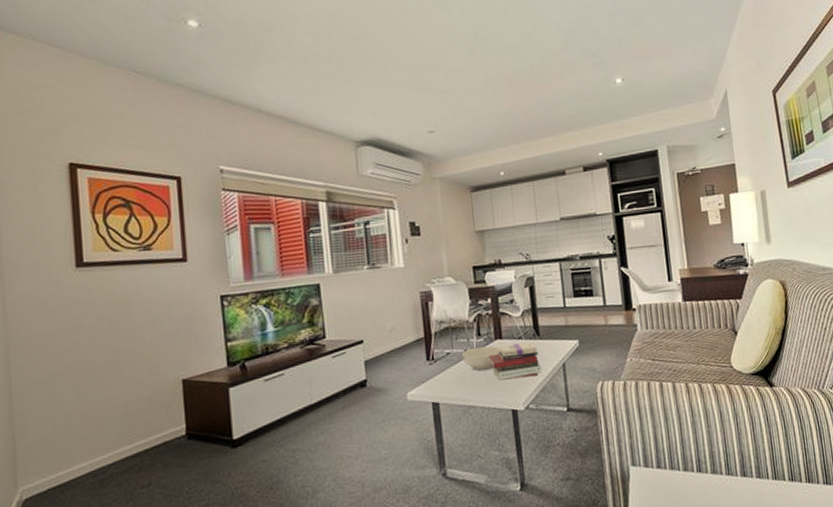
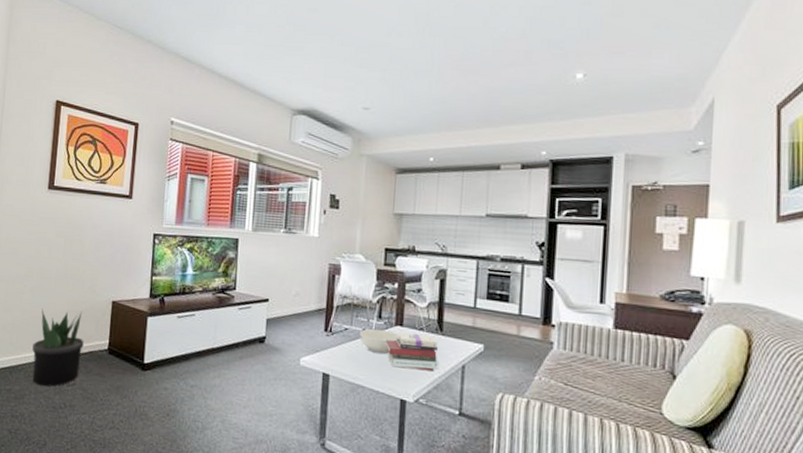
planter: none [87,400,154,497] -> present [32,308,84,386]

